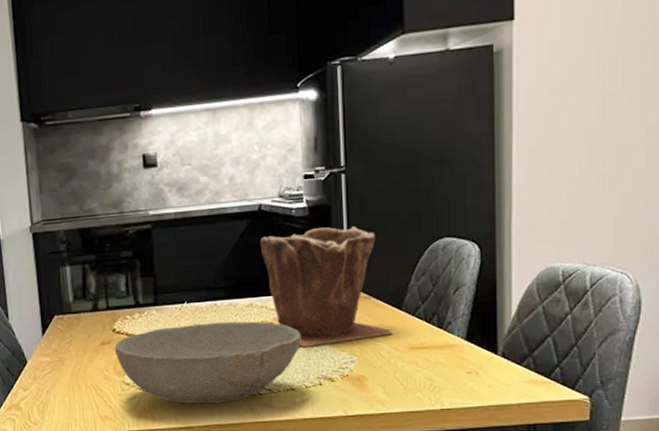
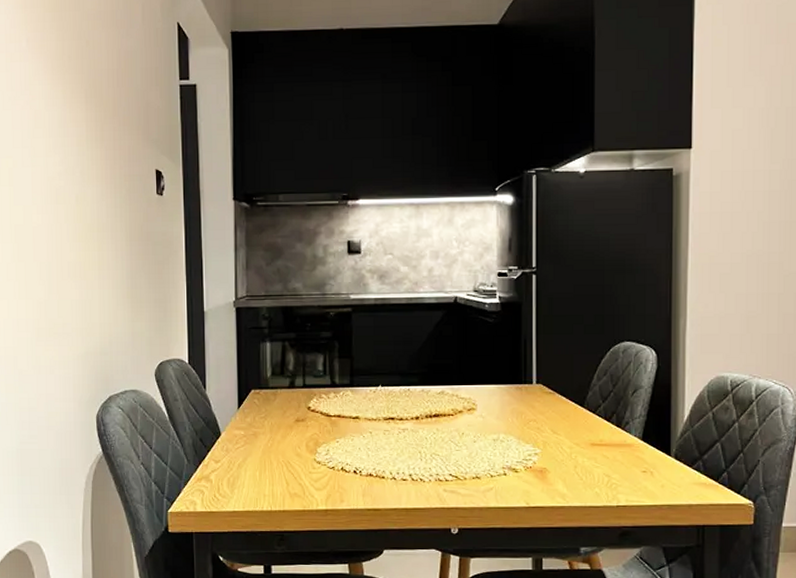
bowl: present [114,321,302,404] -> none [308,407,489,487]
plant pot: present [260,226,393,348] -> none [454,324,574,438]

